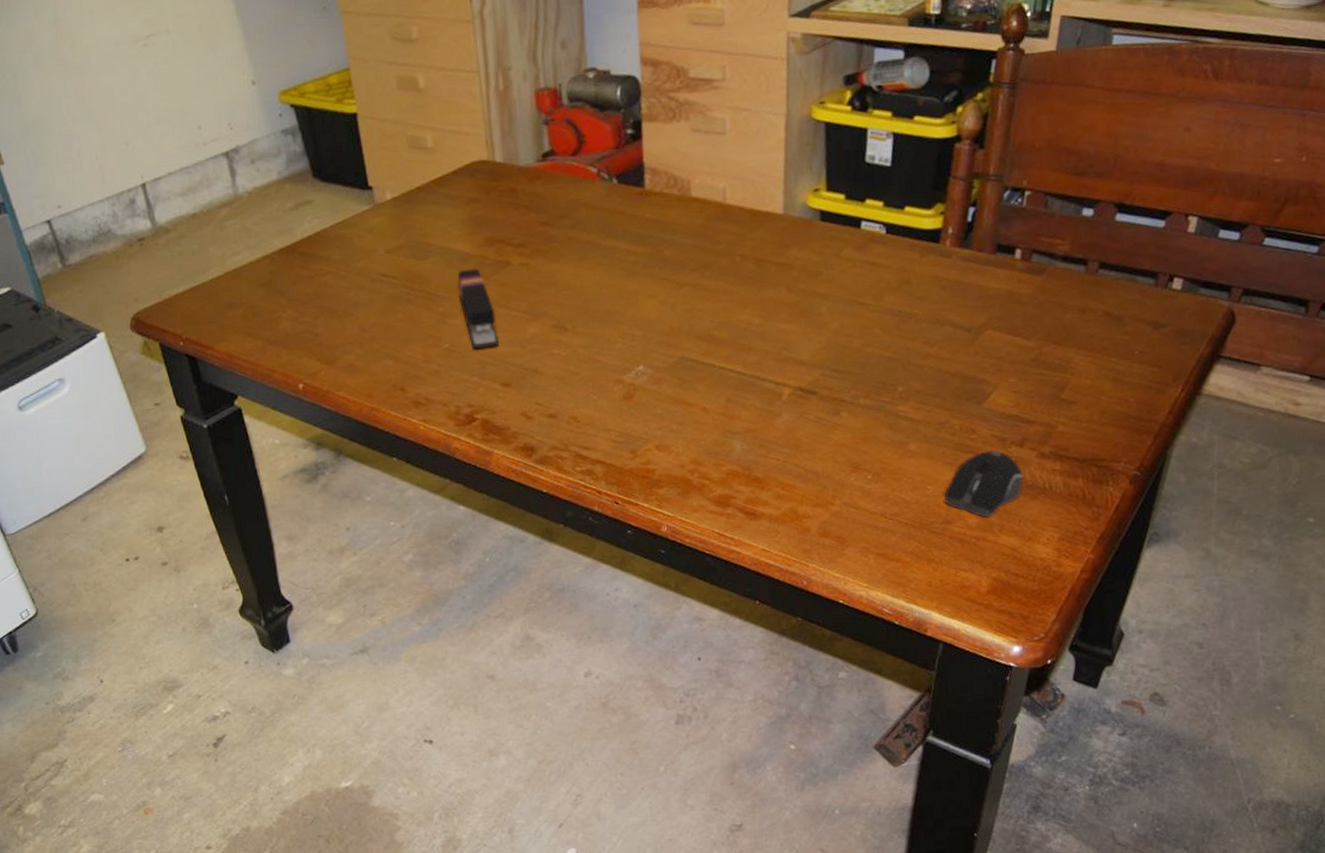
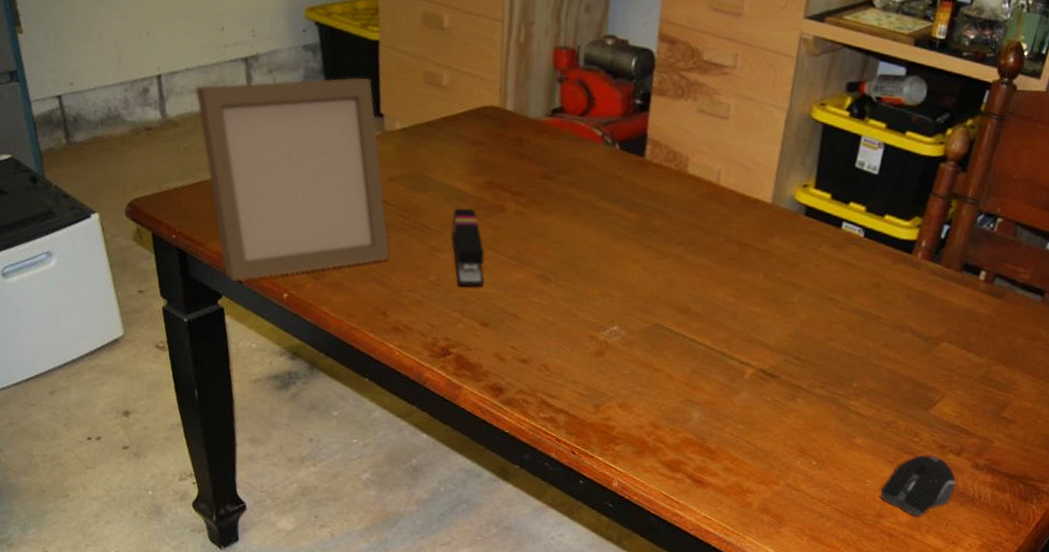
photo frame: none [180,153,401,380] -> present [195,77,391,282]

